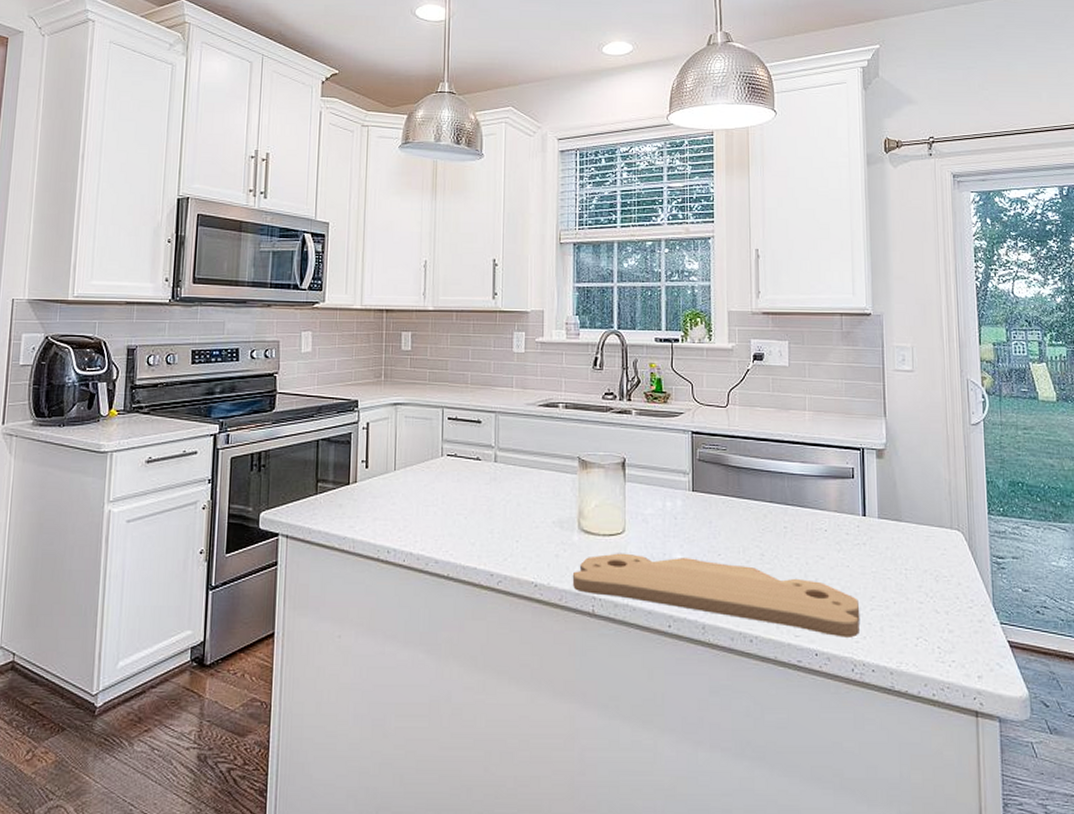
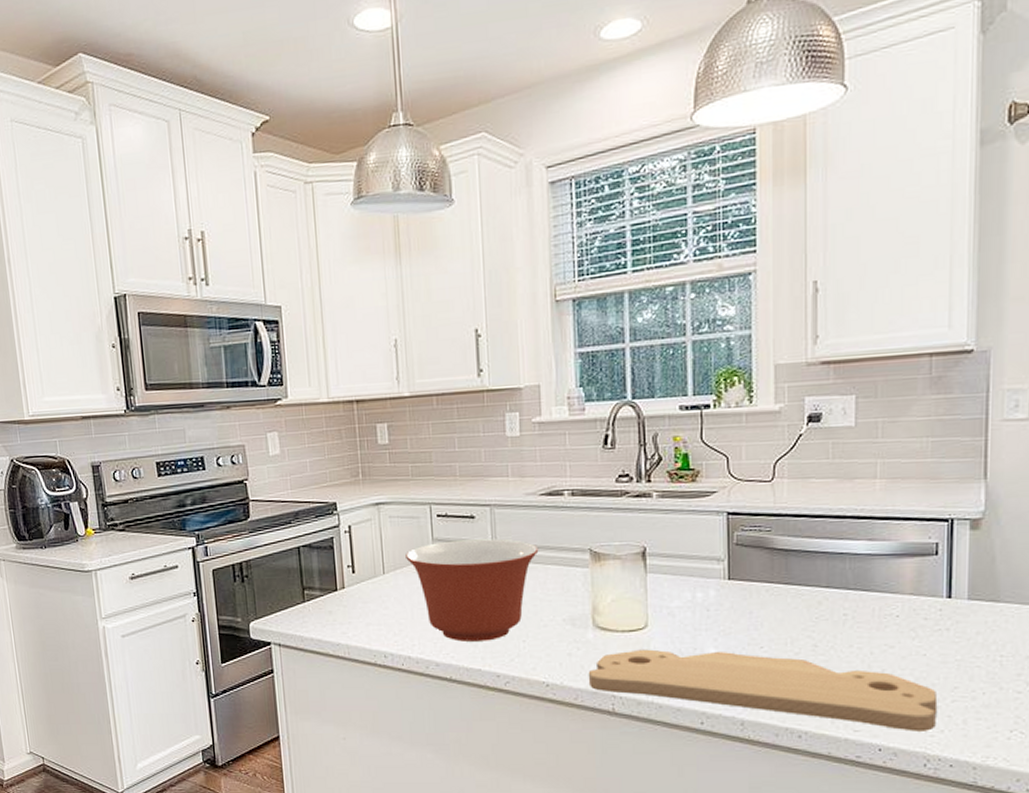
mixing bowl: none [416,442,535,540] -> present [405,538,539,642]

